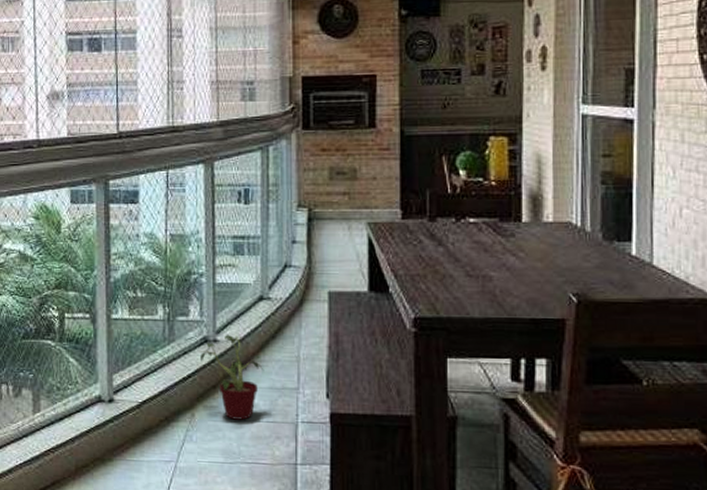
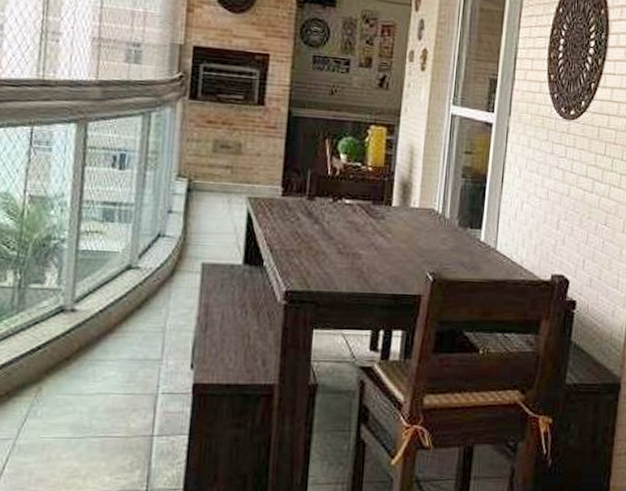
potted plant: present [201,334,264,420] -> none [54,303,126,393]

